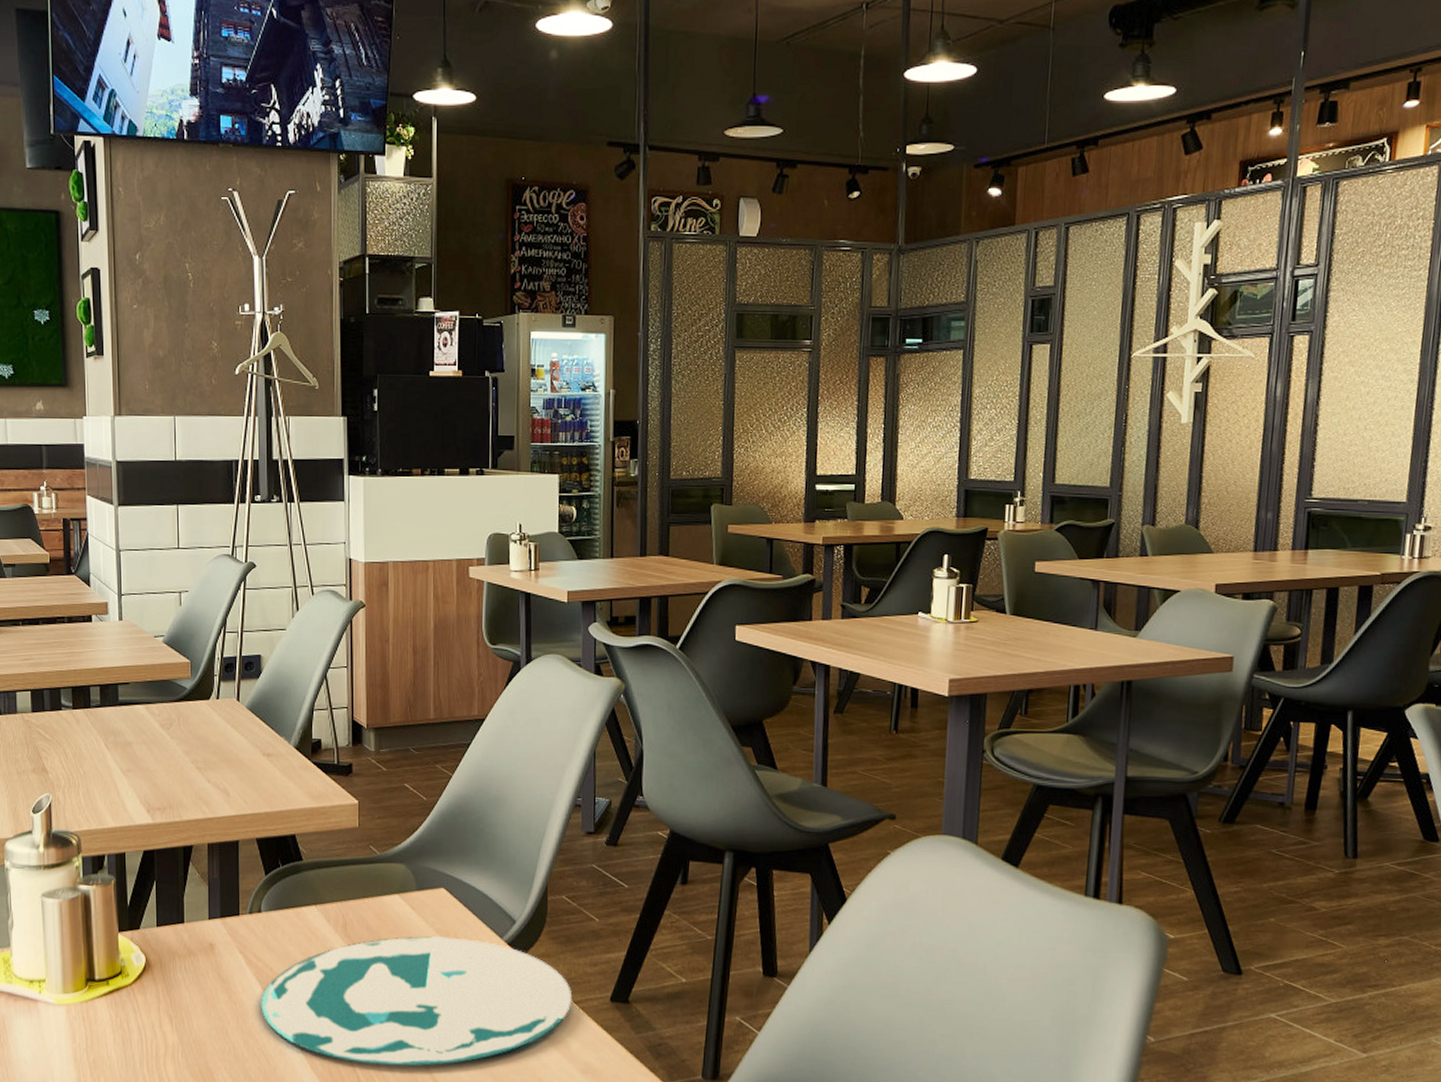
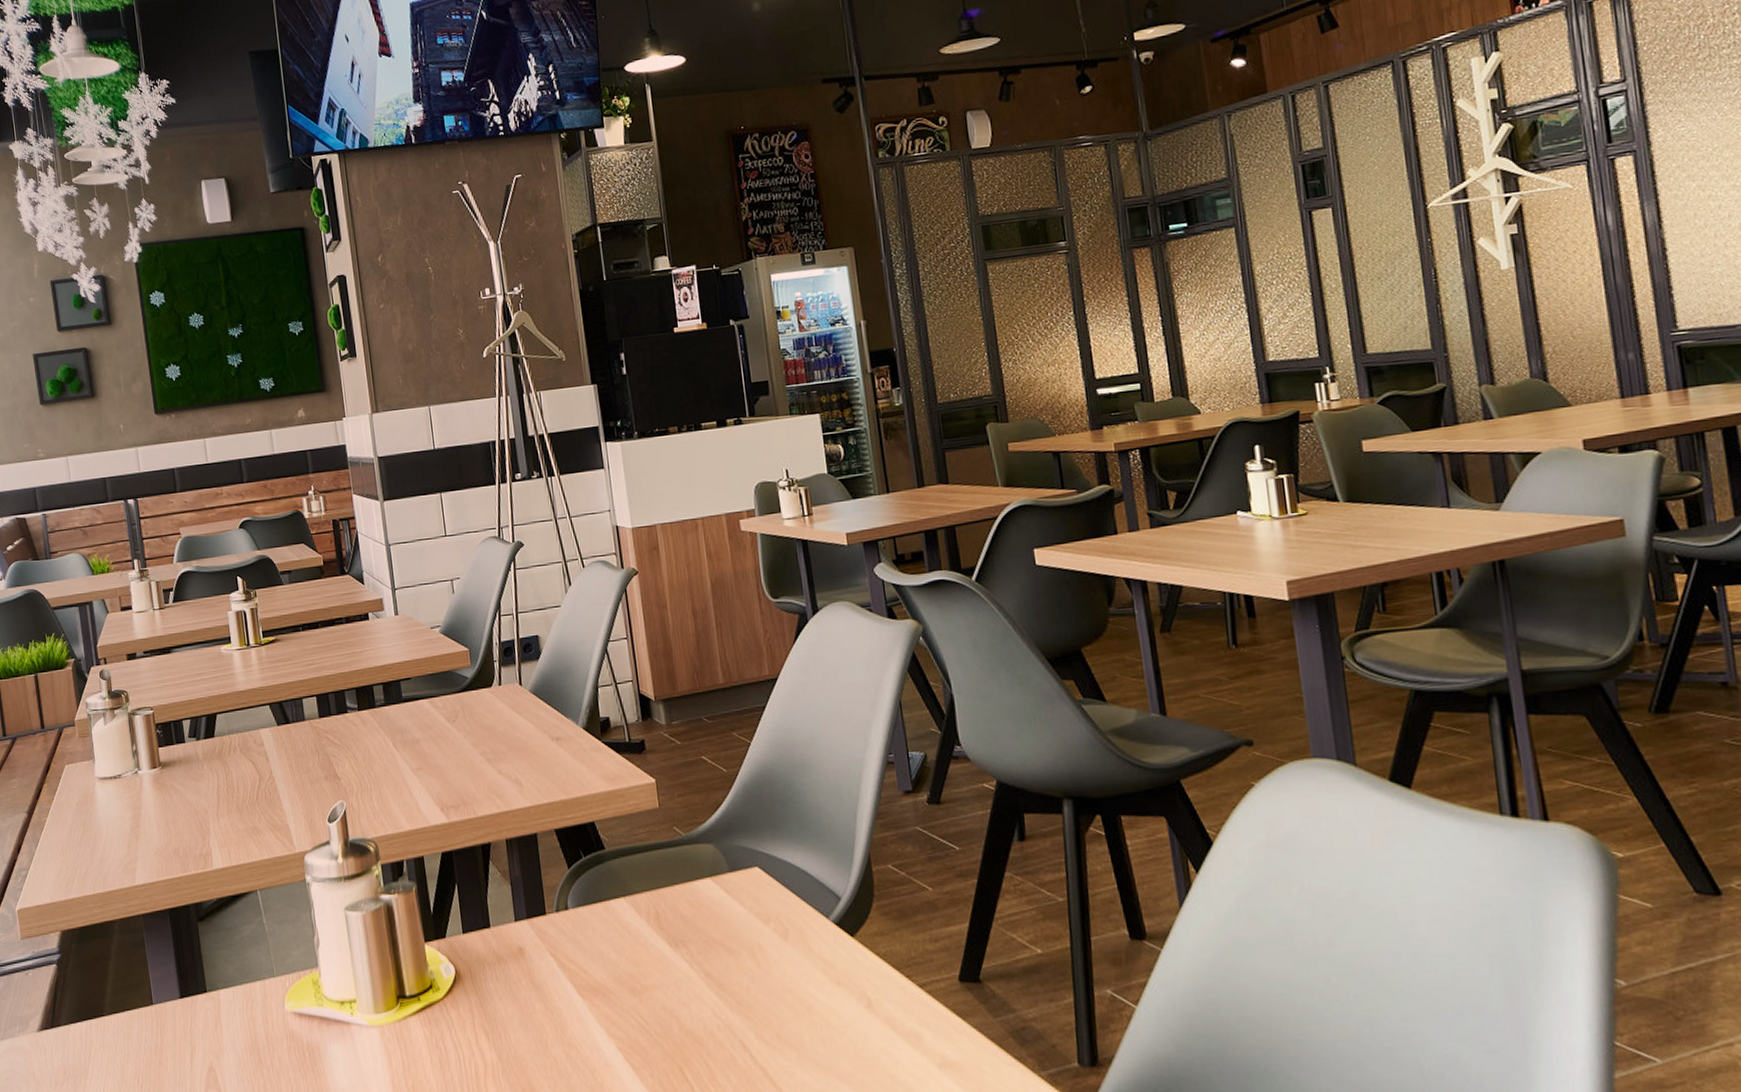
plate: present [261,936,572,1067] -> none [578,921,916,1072]

